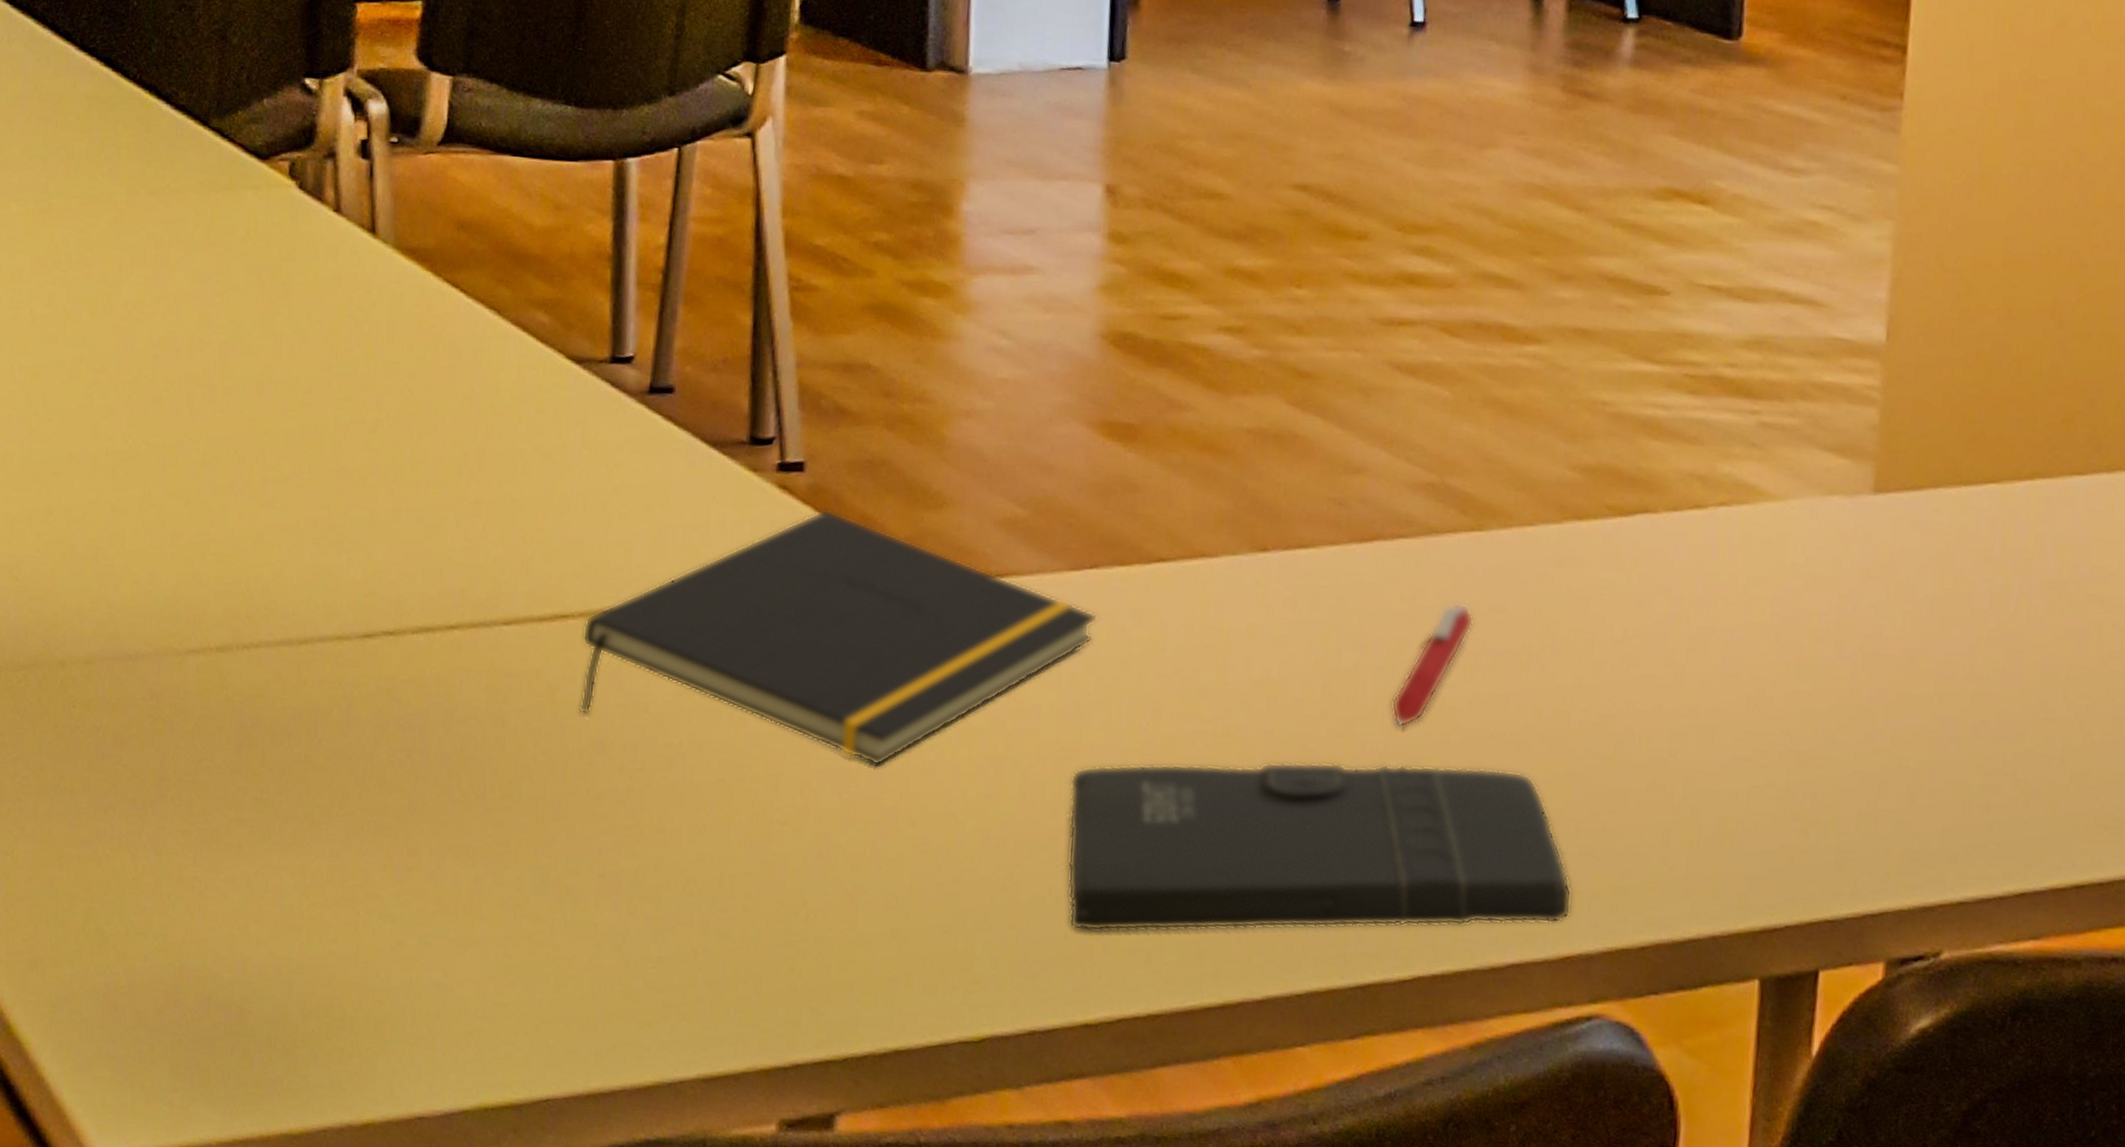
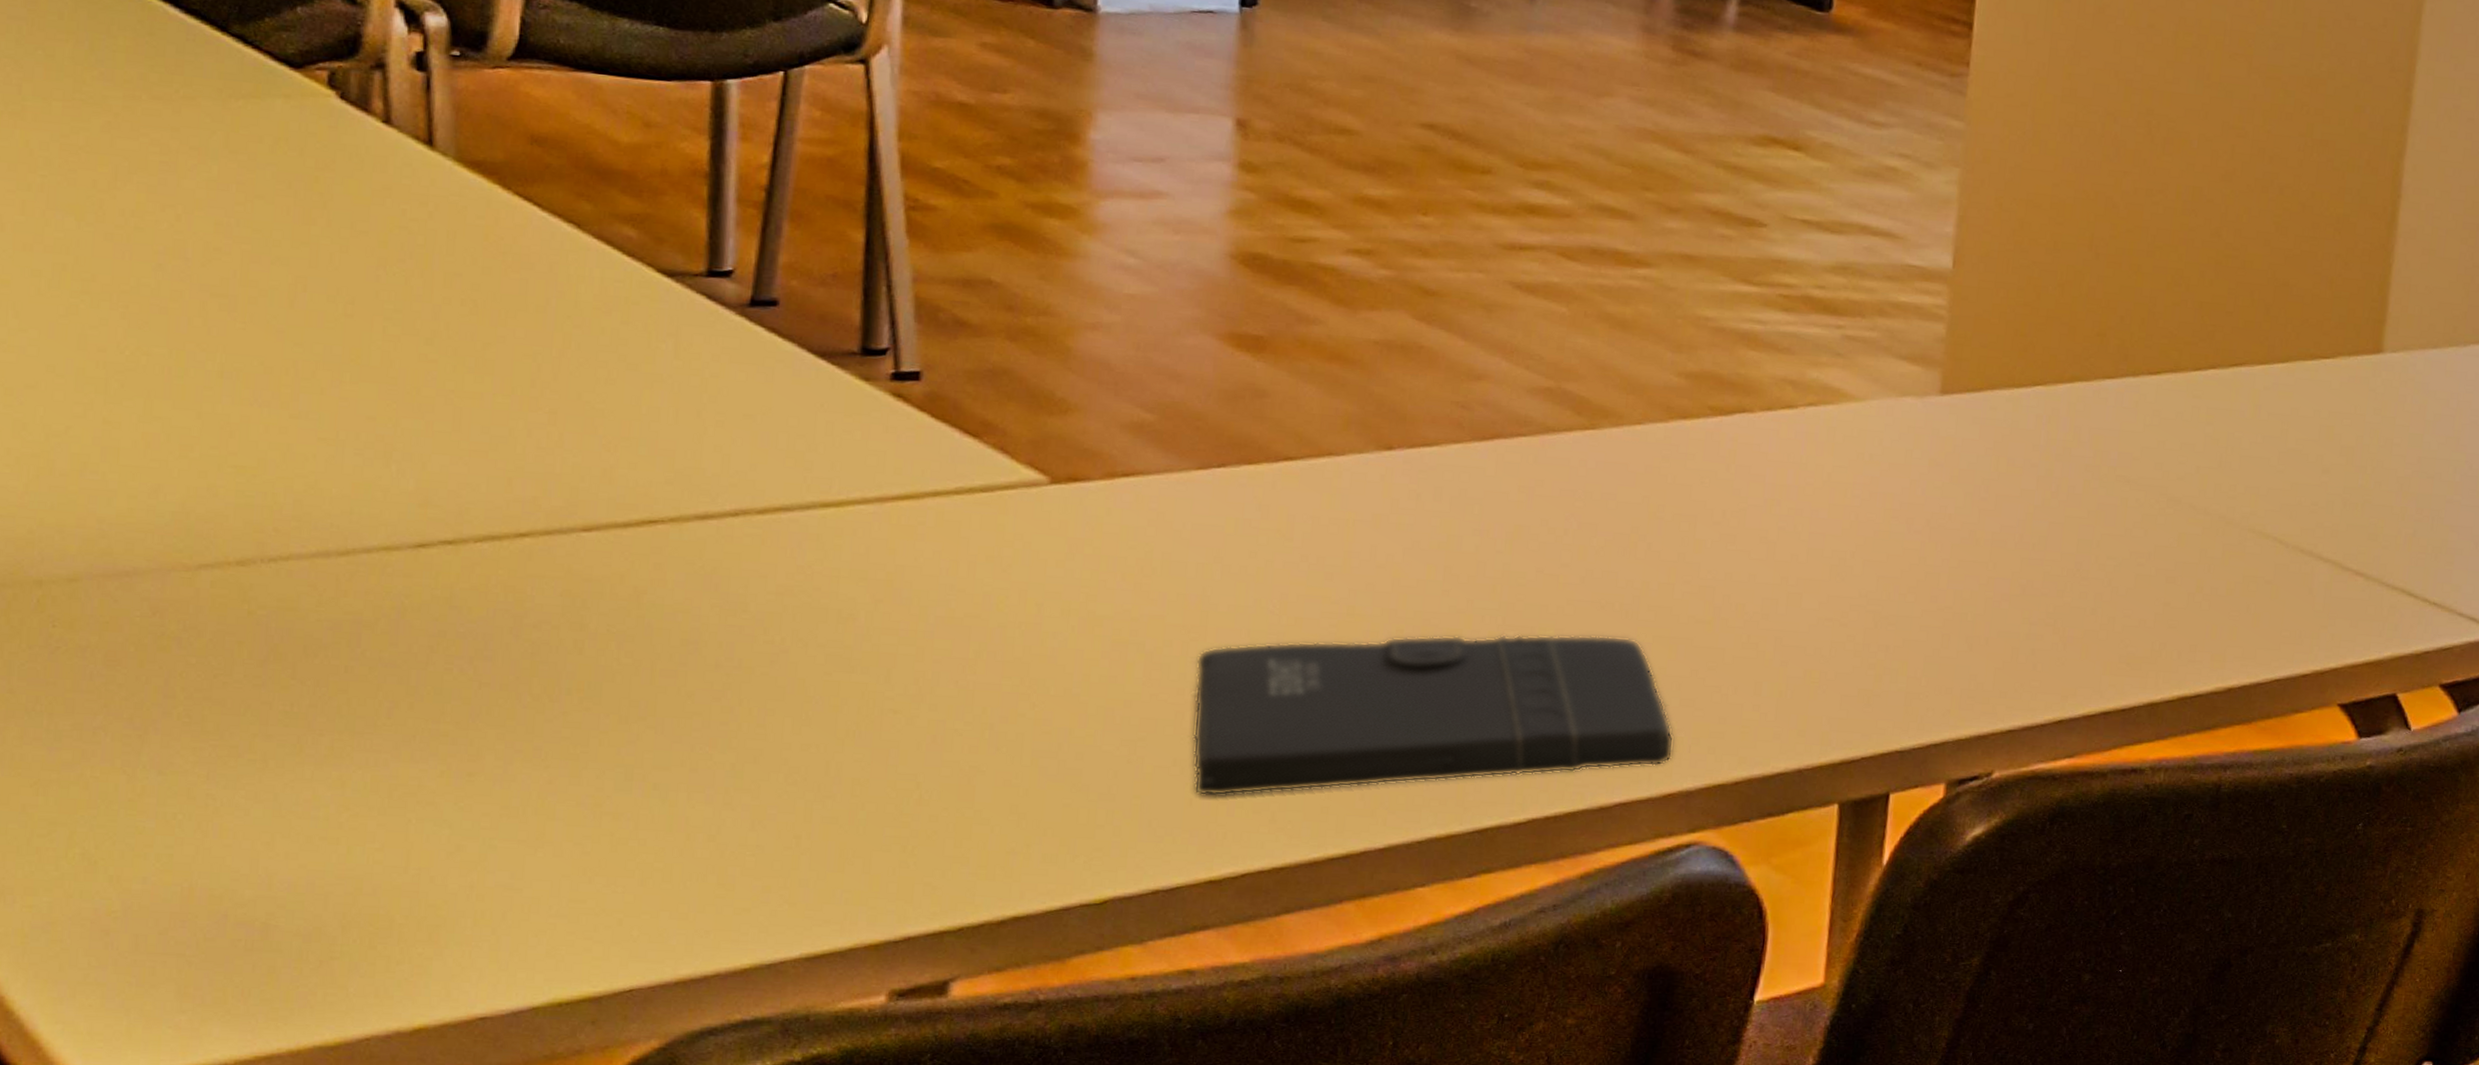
notepad: present [578,509,1097,767] -> none [668,416,1224,655]
pen: present [1391,603,1474,728] -> none [1509,492,1588,603]

